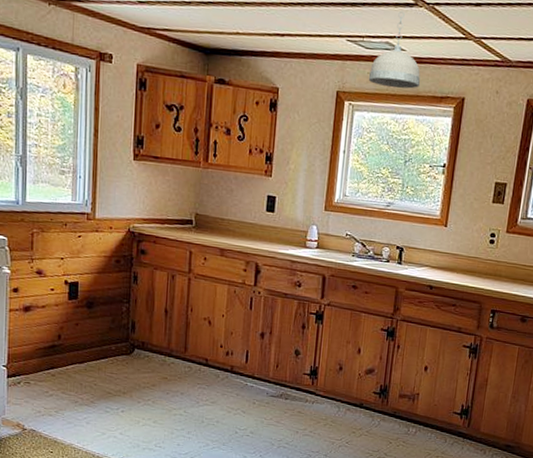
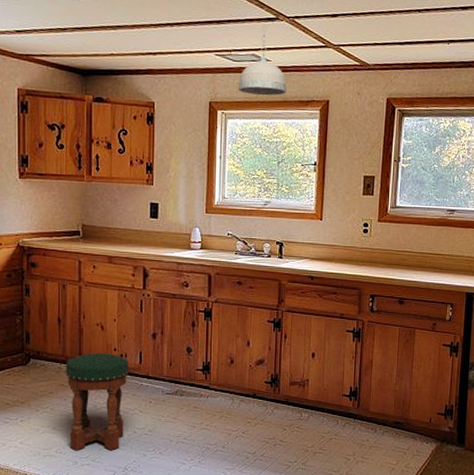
stool: none [169,348,234,450] -> present [66,353,129,451]

